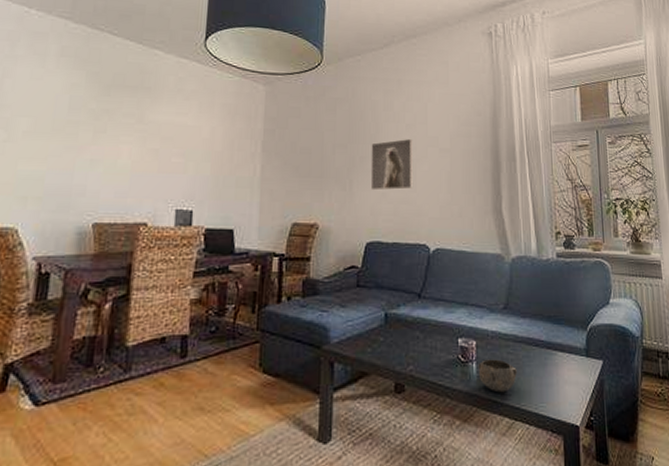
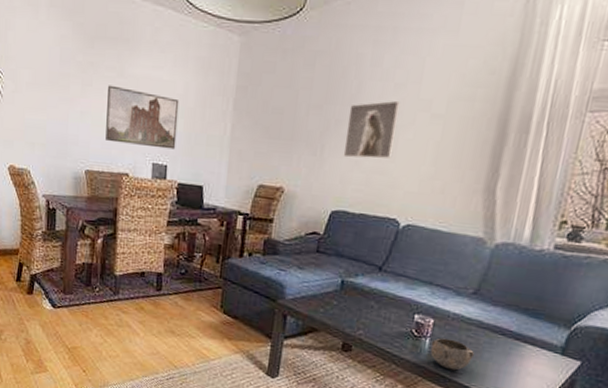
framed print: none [120,131,206,194] -> present [105,85,180,150]

